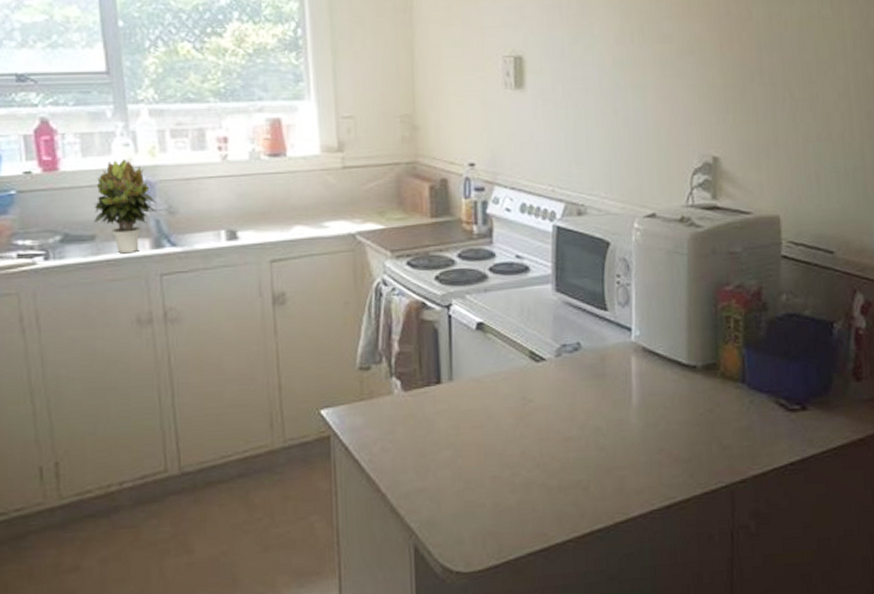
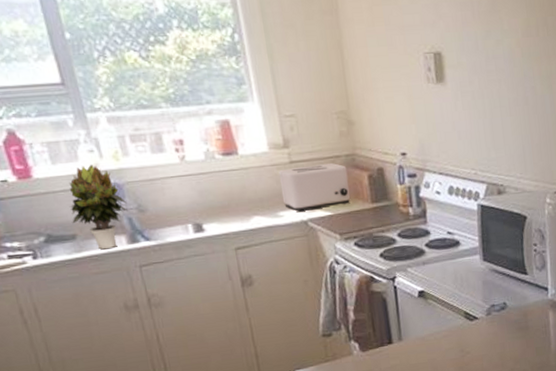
toaster: none [329,170,408,223] -> present [278,162,351,212]

